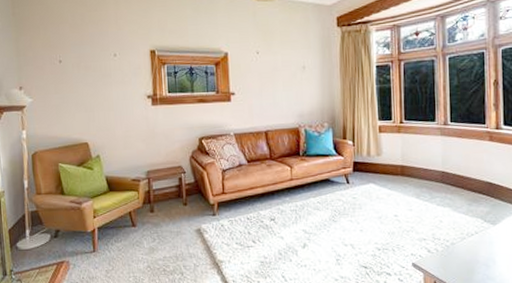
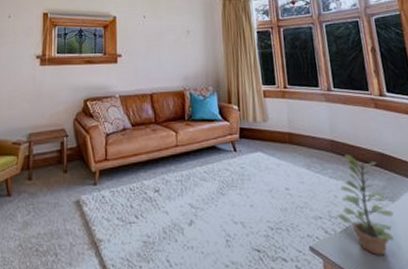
plant: none [441,184,493,270] -> present [337,154,395,256]

